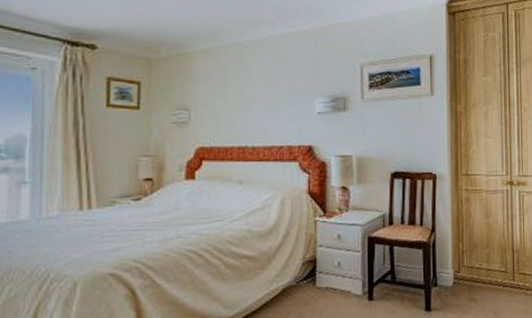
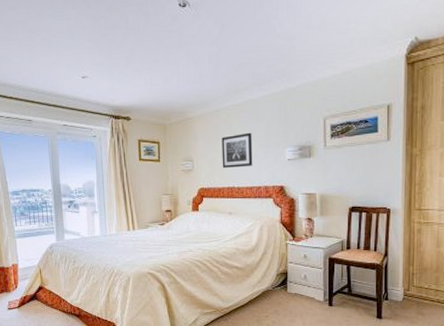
wall art: none [231,76,273,121] -> present [221,132,253,168]

